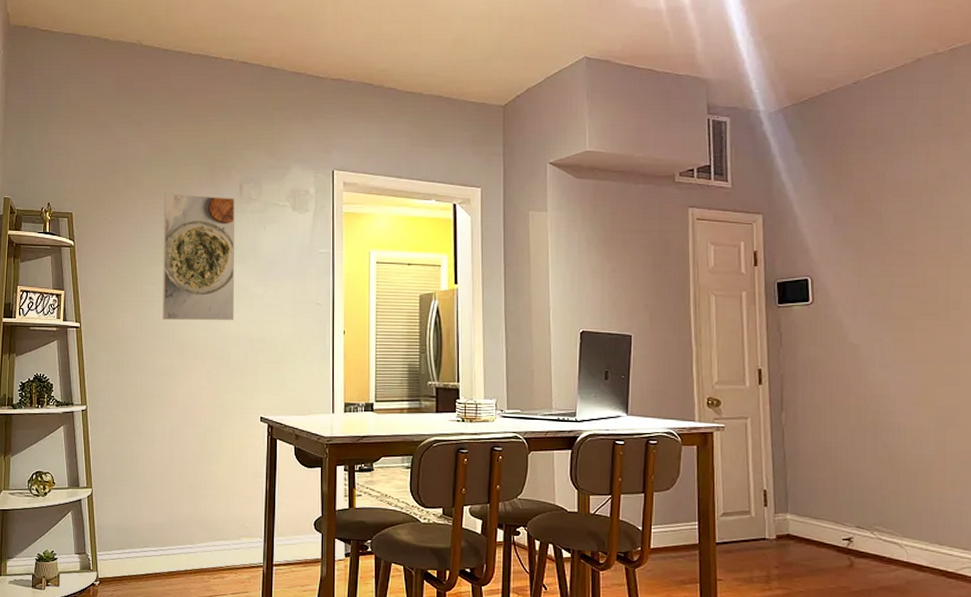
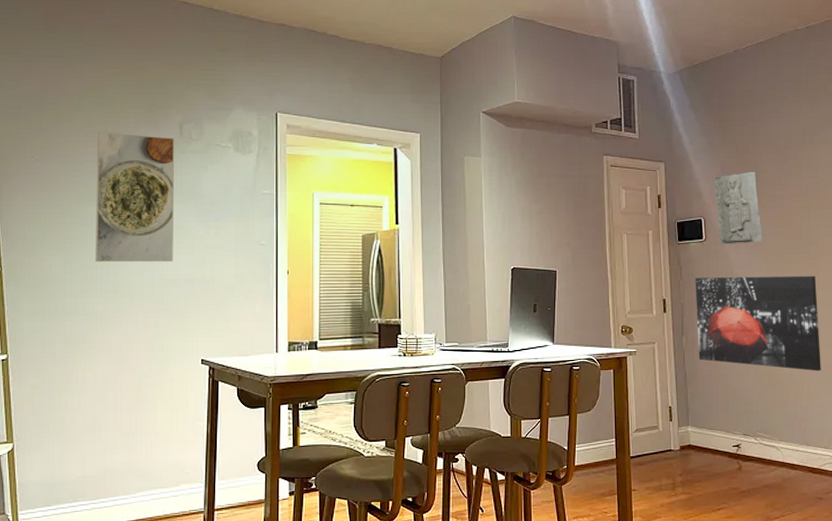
wall art: none [798,345,961,460] -> present [695,275,821,372]
relief sculpture: none [824,223,886,308] -> present [714,171,762,244]

